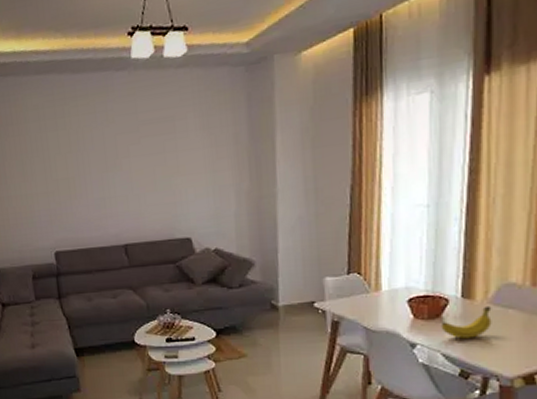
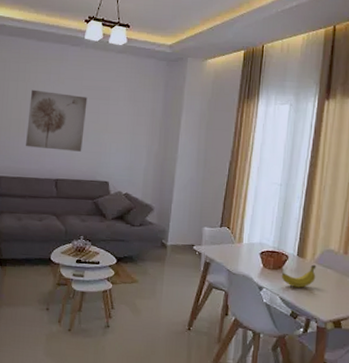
wall art: none [76,134,151,211] -> present [26,89,88,152]

